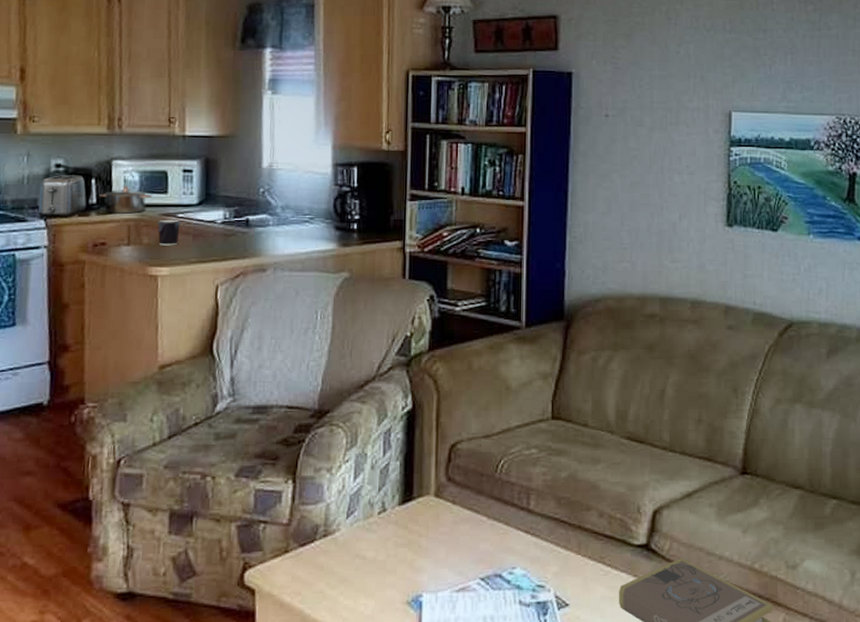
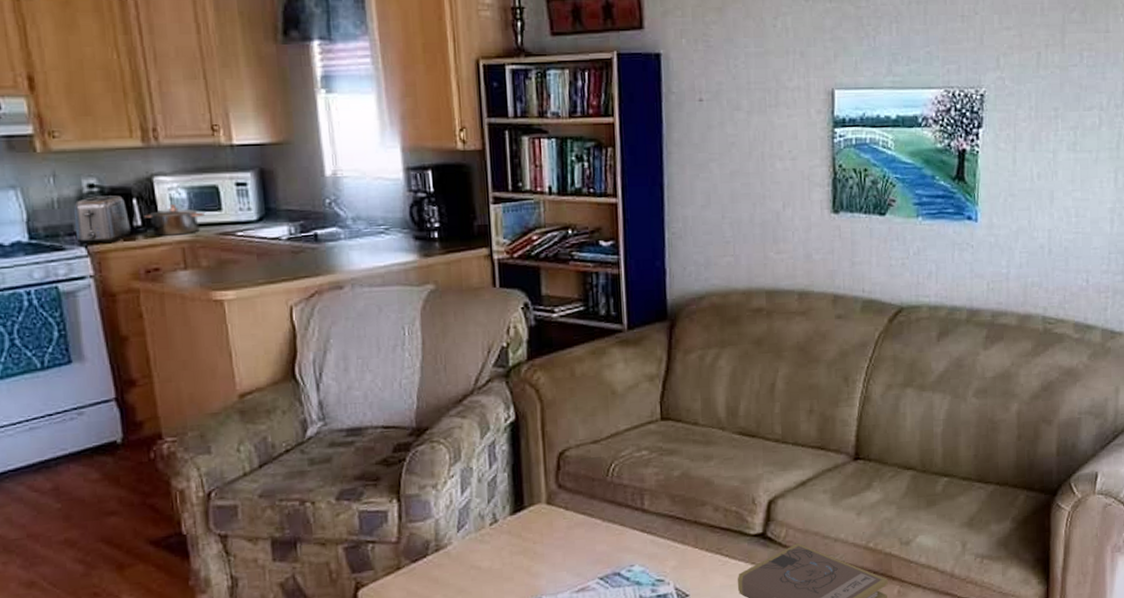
mug: present [157,219,180,246] -> none [214,238,242,268]

